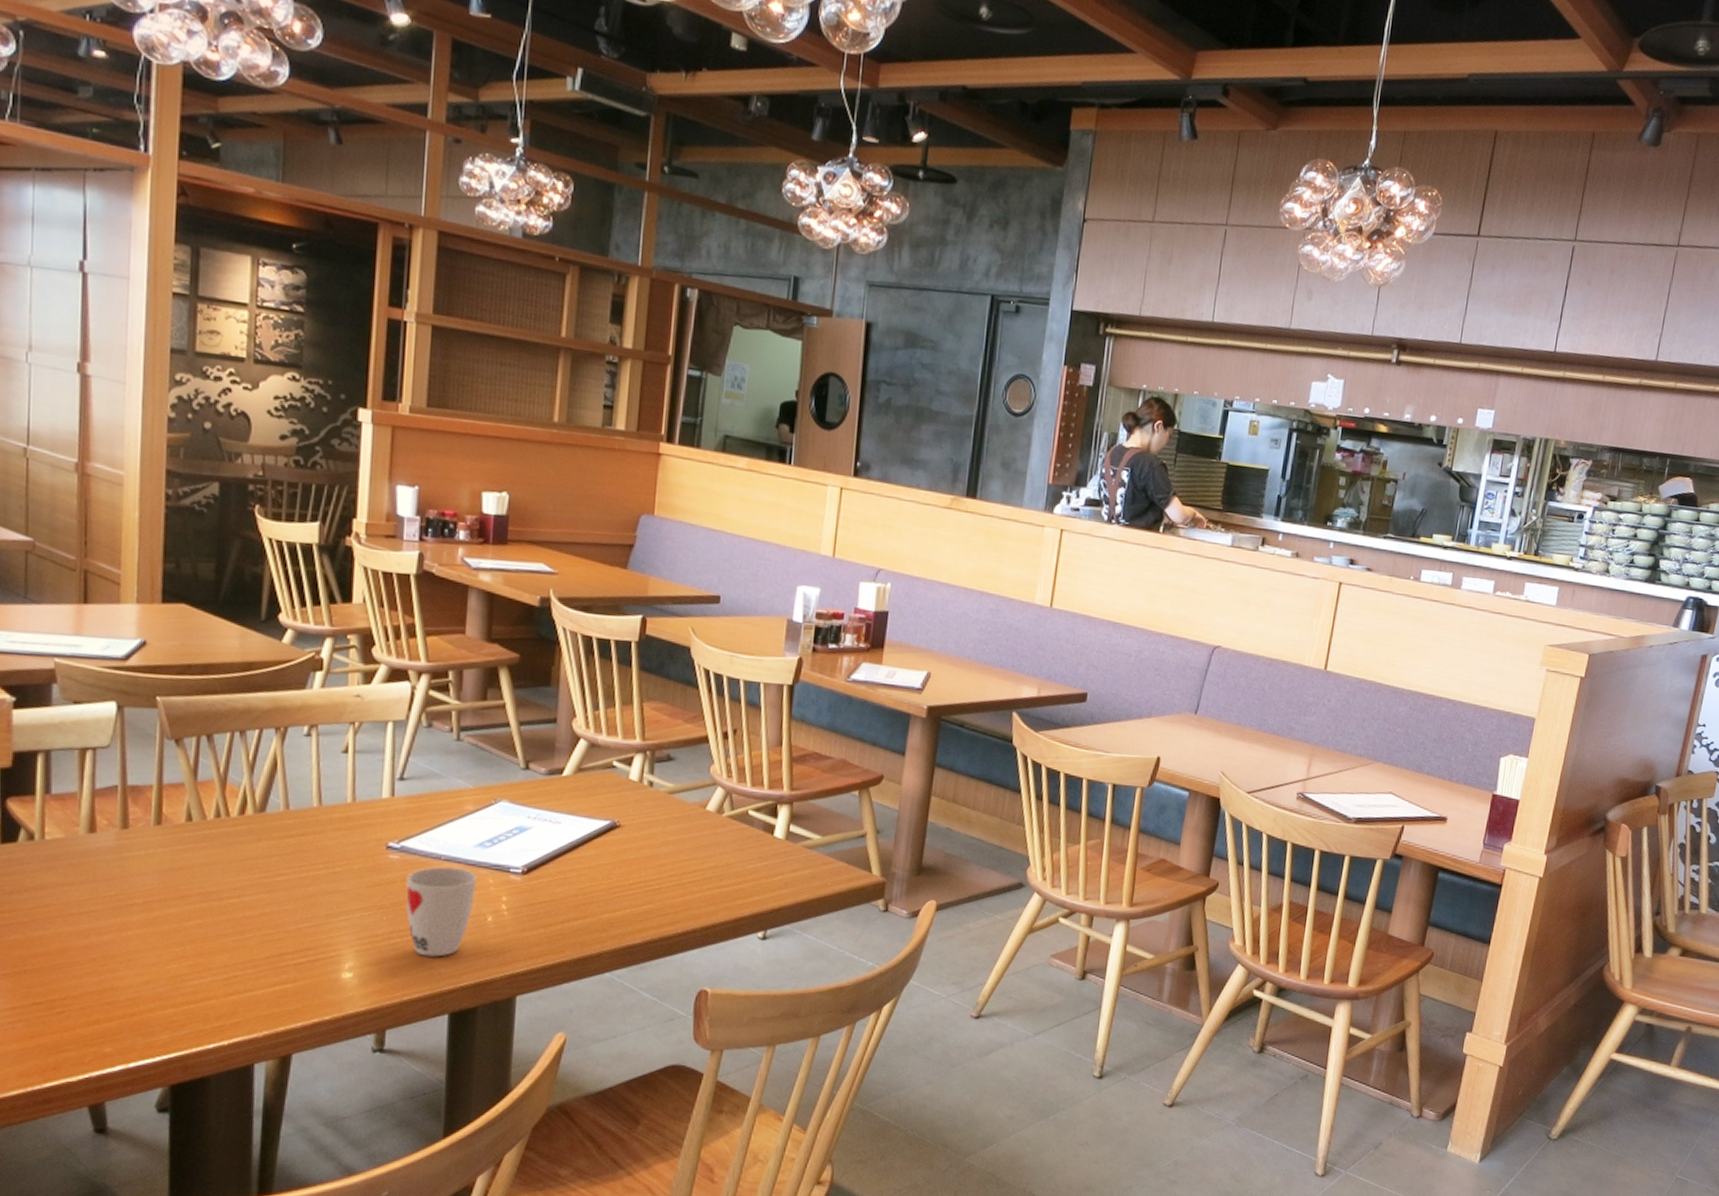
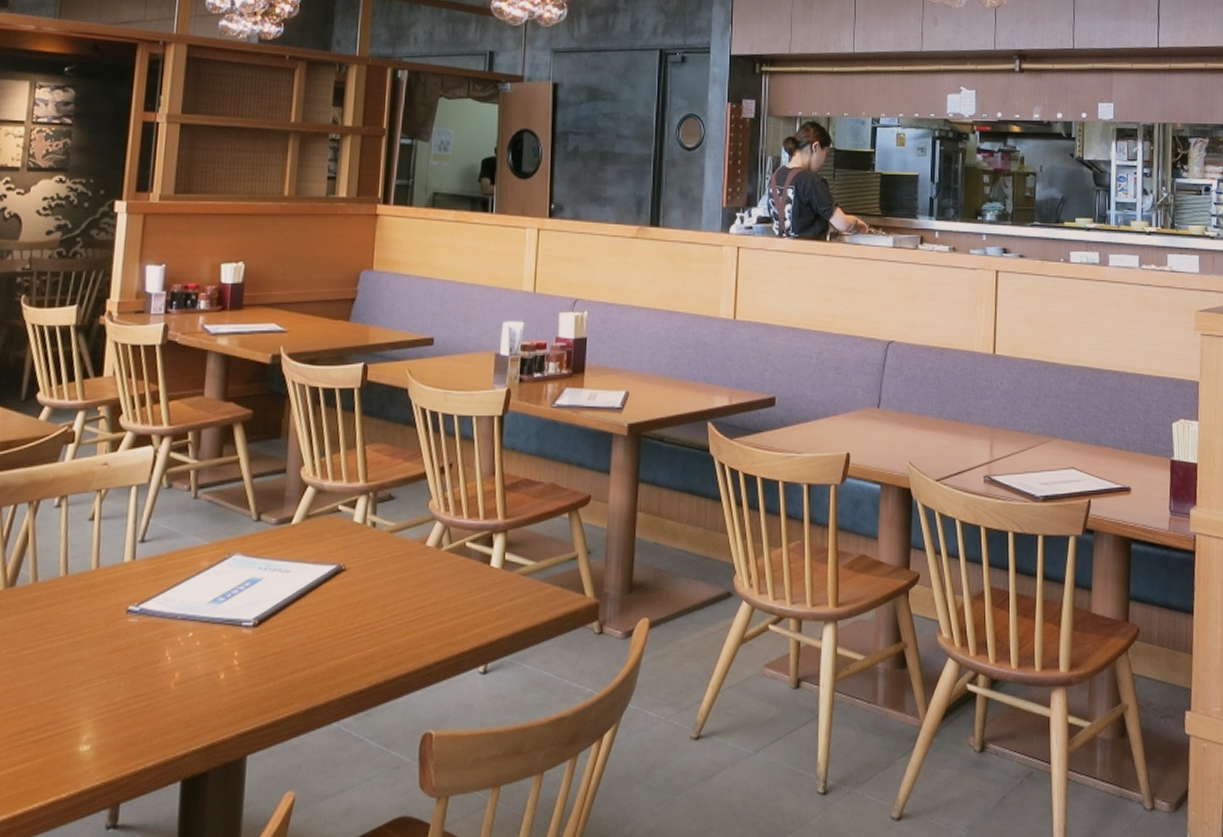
cup: present [406,866,478,957] -> none [143,626,212,721]

